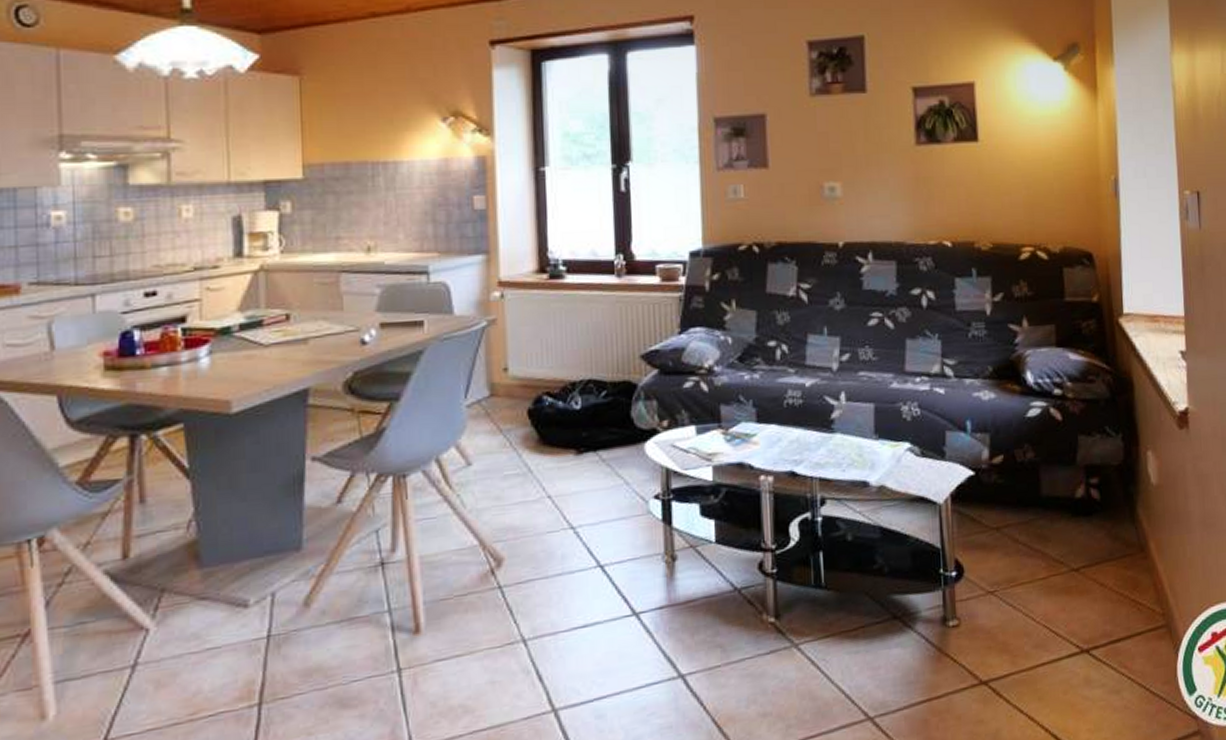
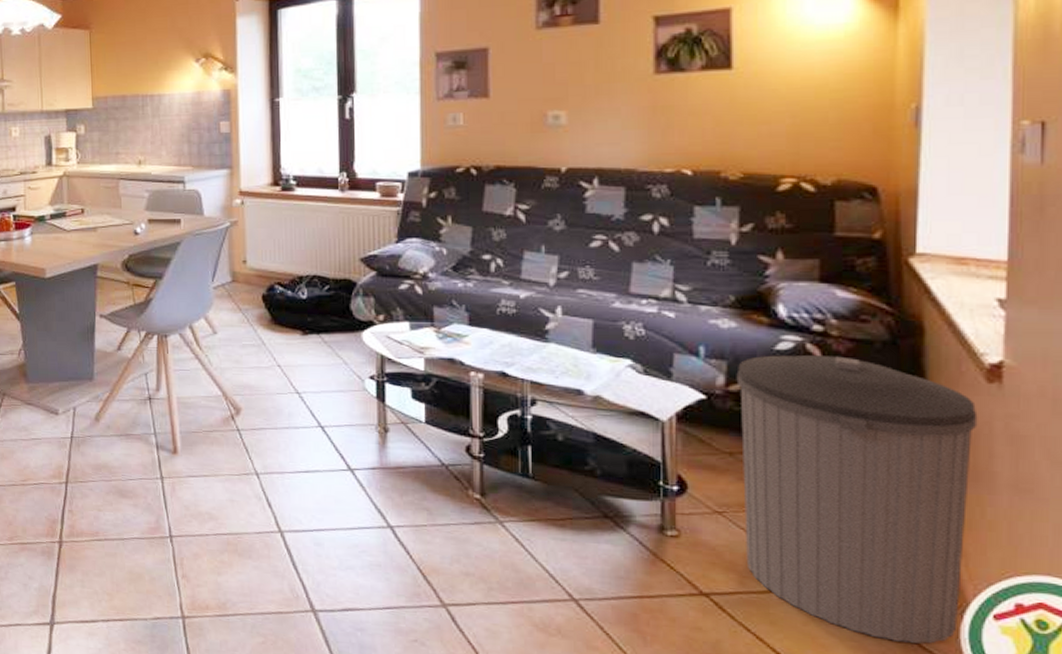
trash can: none [997,417,1175,693] -> present [736,355,978,644]

